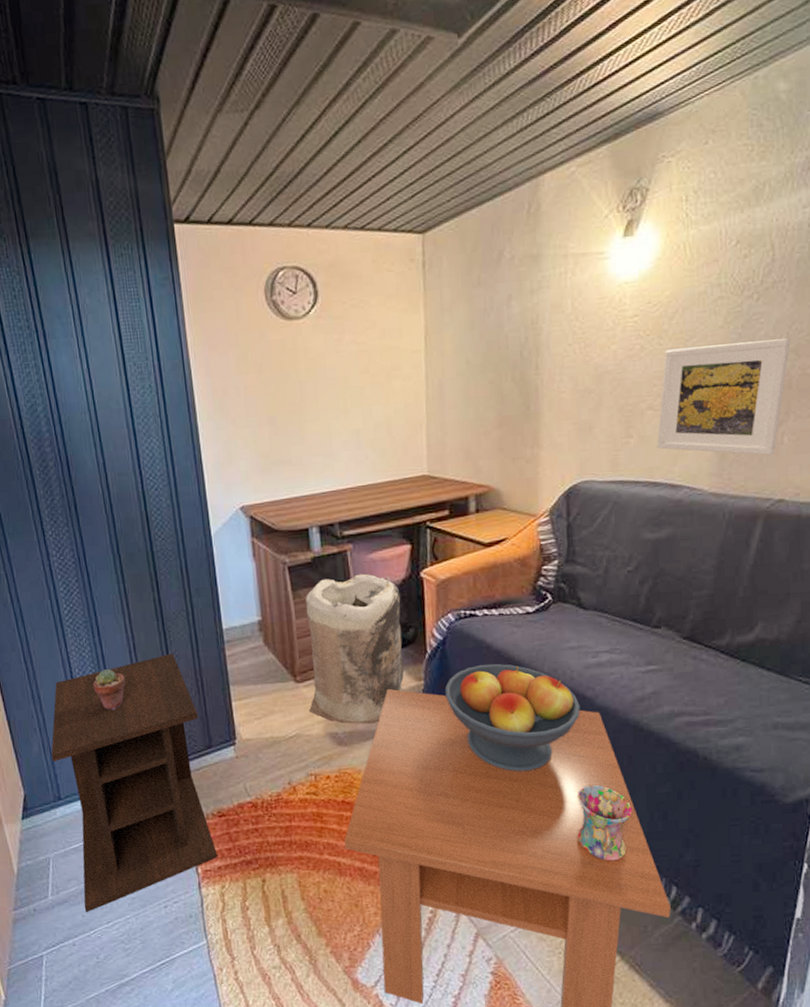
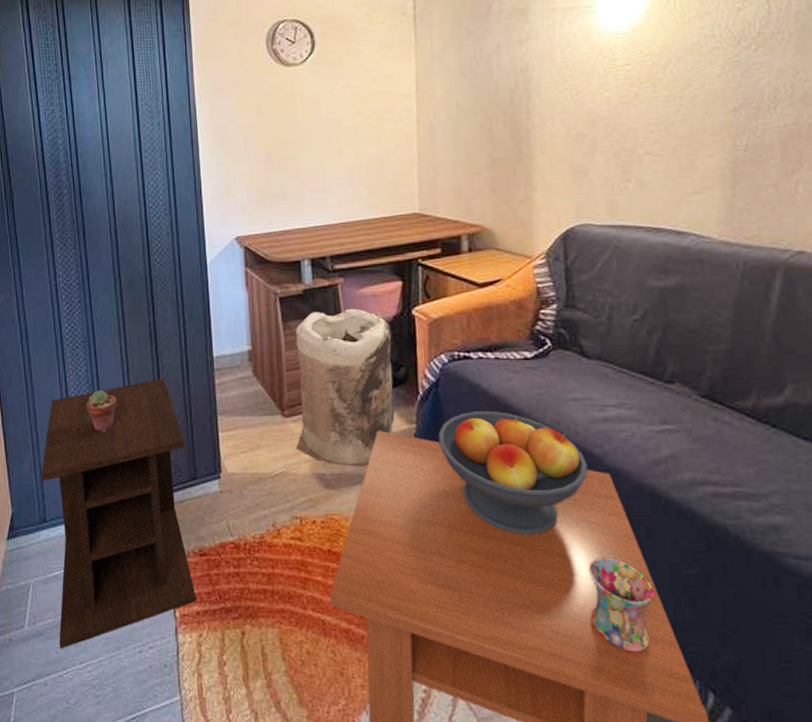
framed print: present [657,338,791,456] -> none [657,87,797,205]

